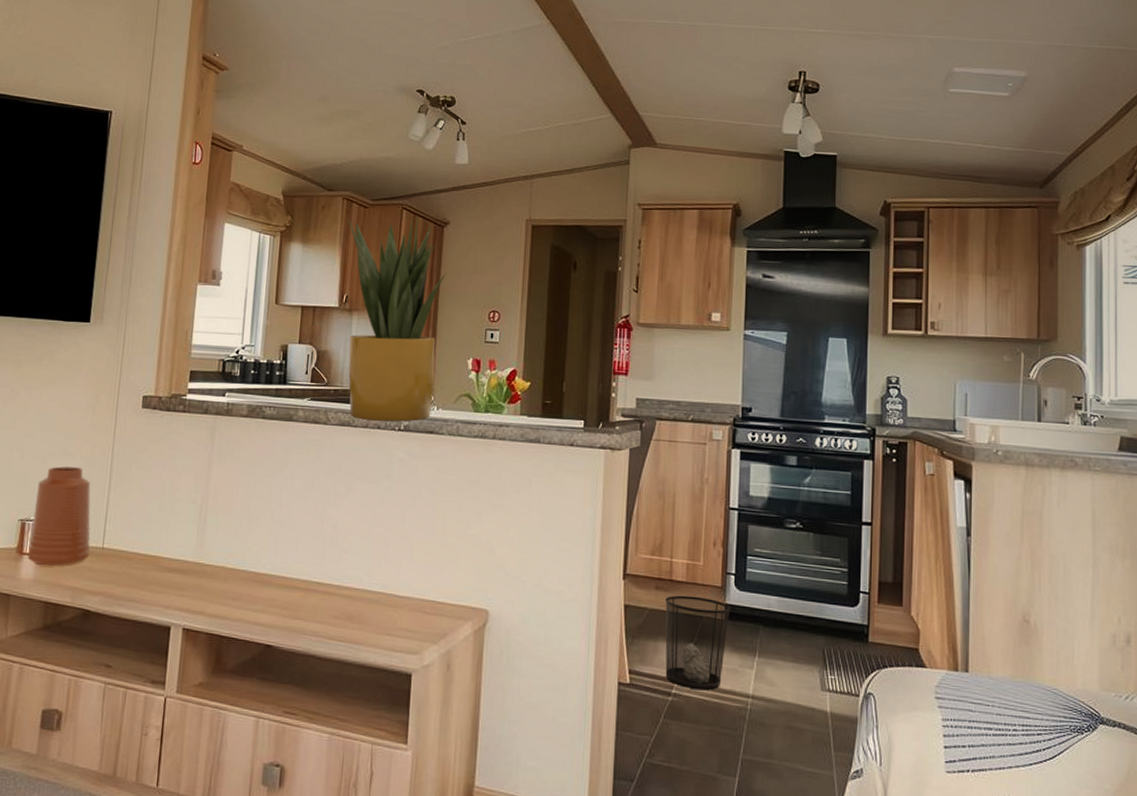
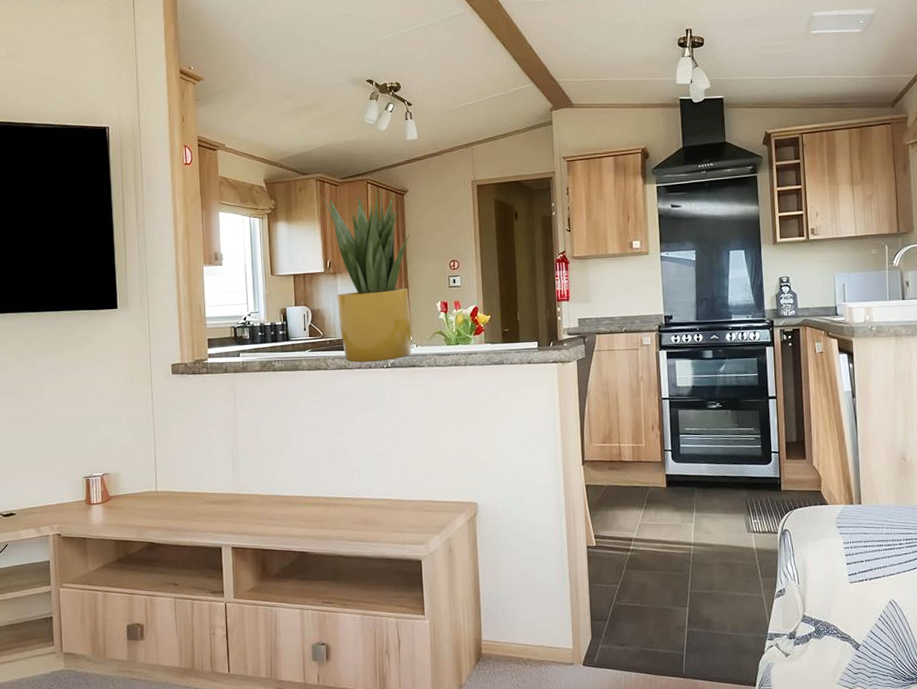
vase: present [27,466,91,566] -> none [94,429,147,512]
waste bin: present [665,595,731,690] -> none [618,471,671,544]

